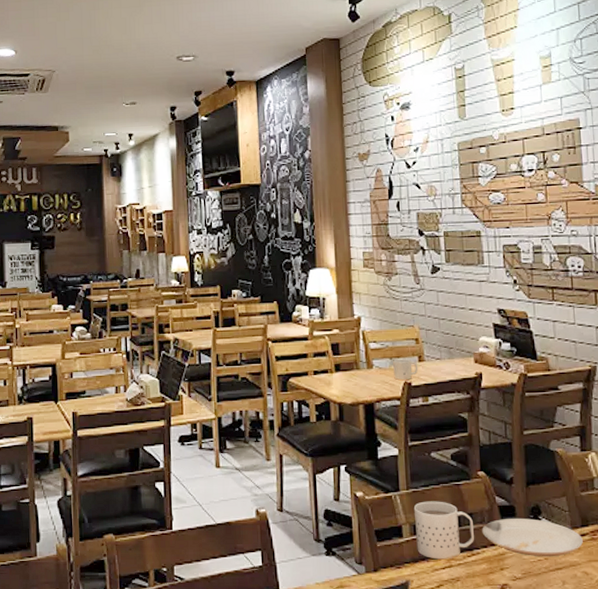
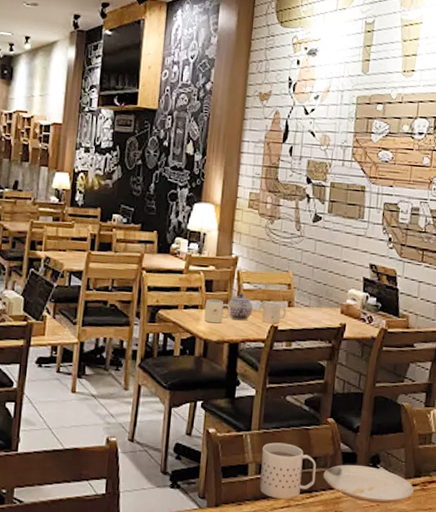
mug: none [334,361,361,386] -> present [204,298,231,324]
teapot: none [356,352,383,381] -> present [226,292,253,321]

